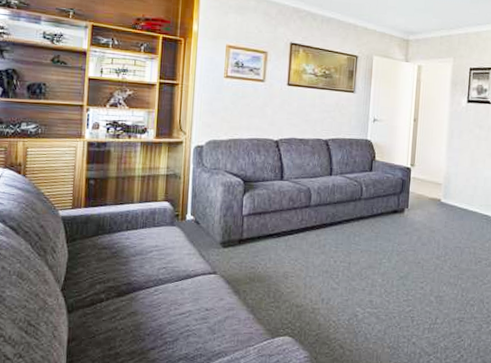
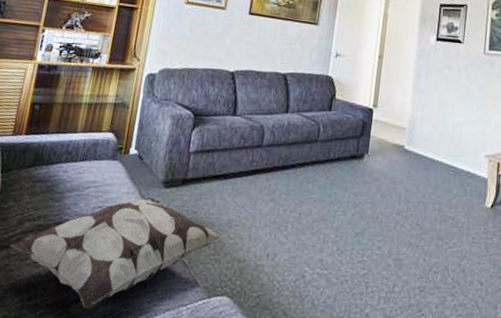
decorative pillow: none [85,257,283,354] -> present [10,197,226,309]

